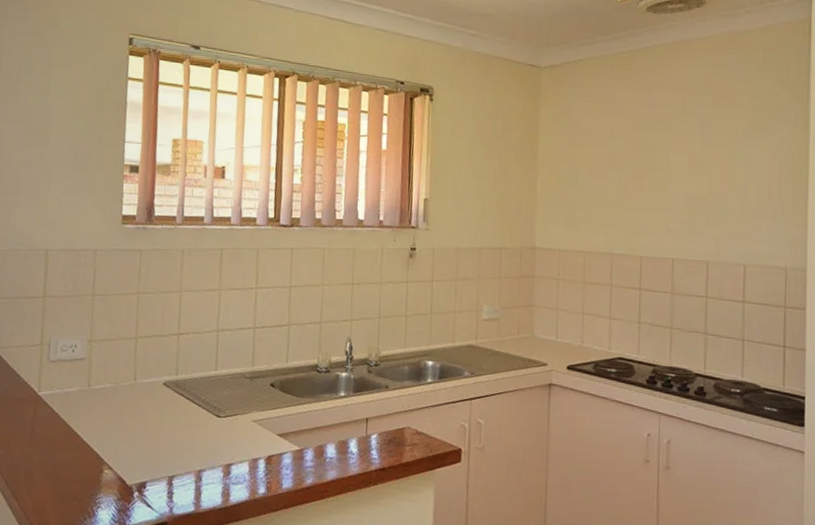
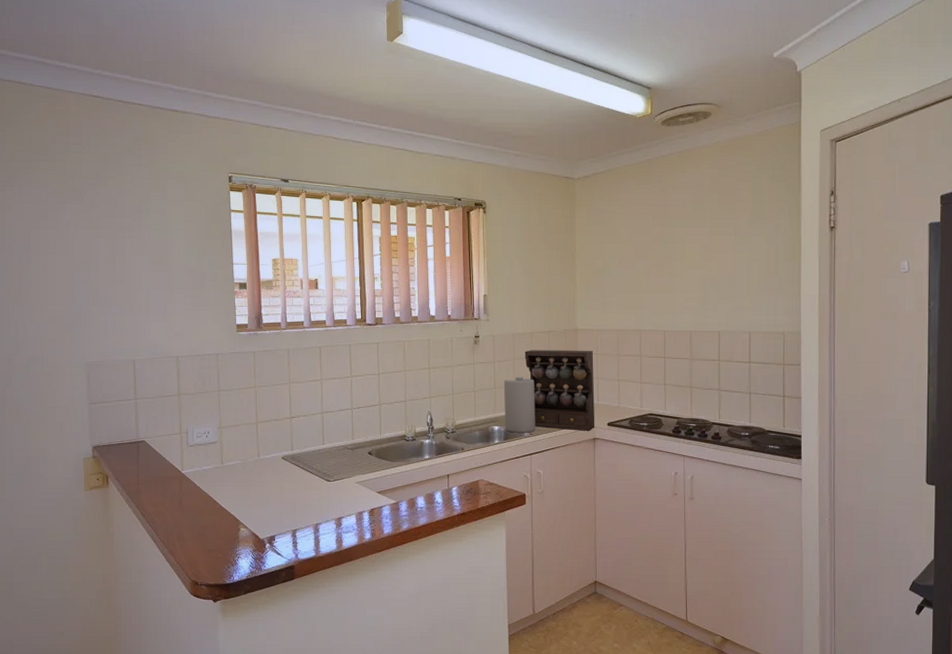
paper towel holder: none [440,301,480,372] -> present [503,377,535,433]
spice rack: none [469,269,554,374] -> present [524,350,595,431]

